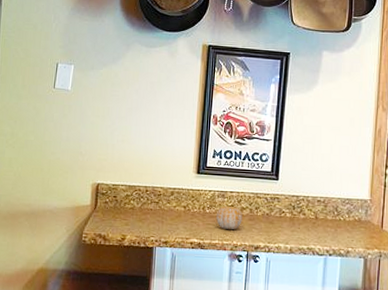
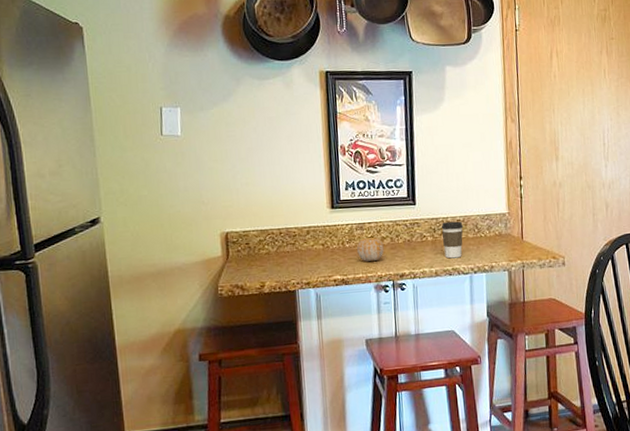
coffee cup: none [300,201,323,238] -> present [441,221,463,259]

